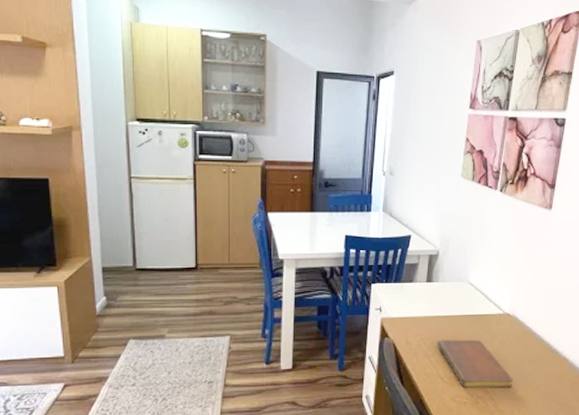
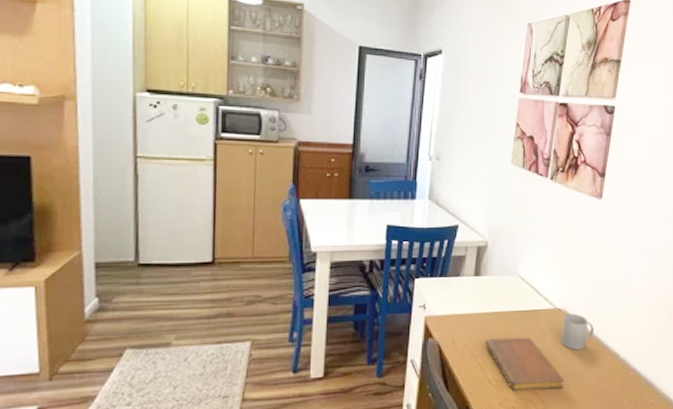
mug: none [510,318,543,353] -> present [561,313,594,350]

